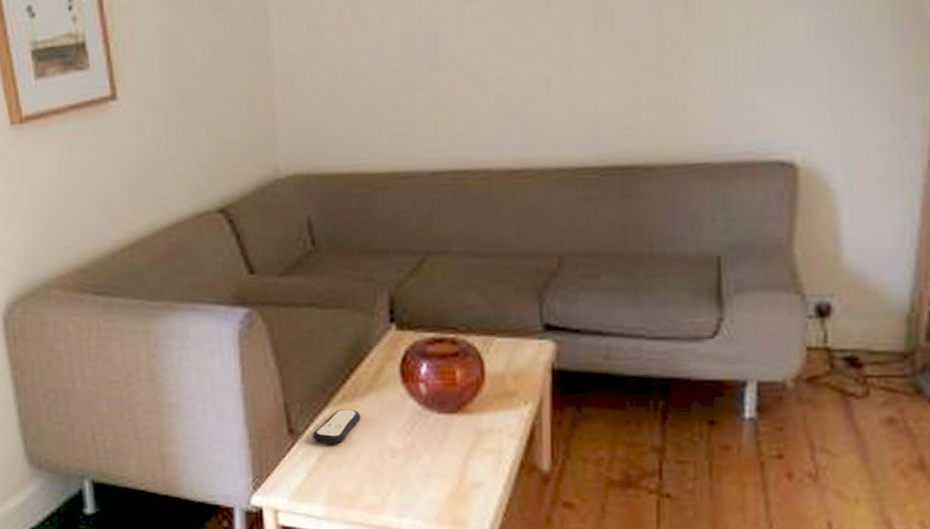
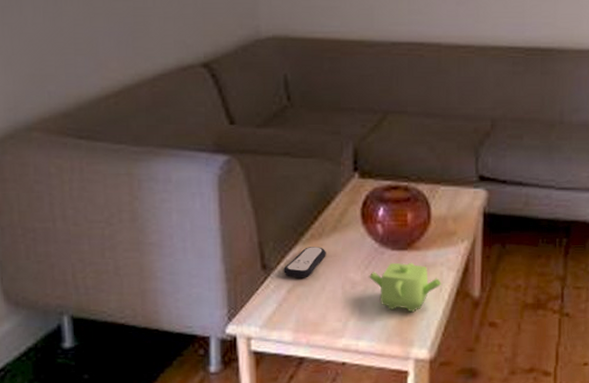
teapot: none [411,428,501,488] -> present [369,262,441,313]

